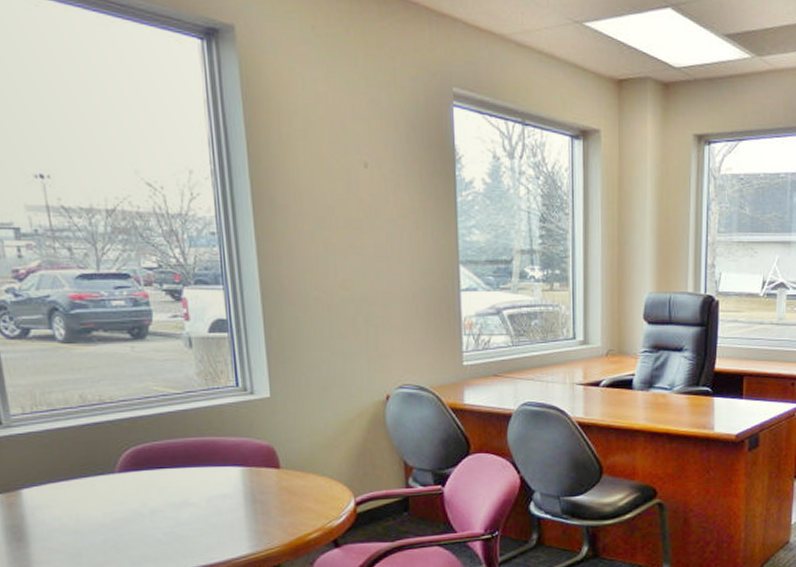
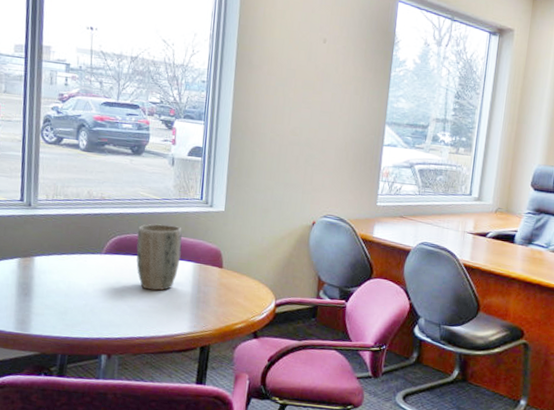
plant pot: none [159,424,223,509] -> present [136,223,182,291]

